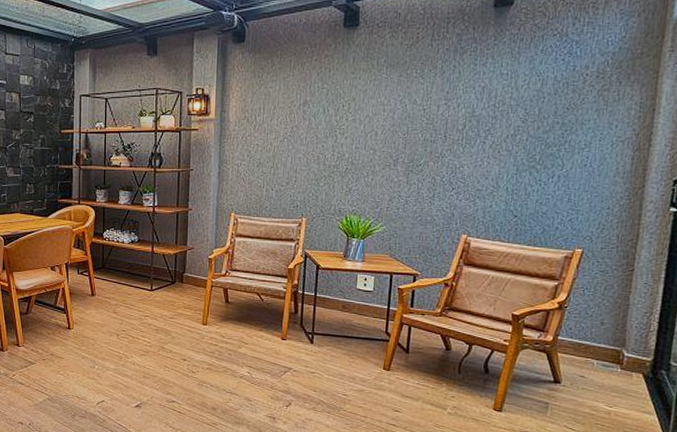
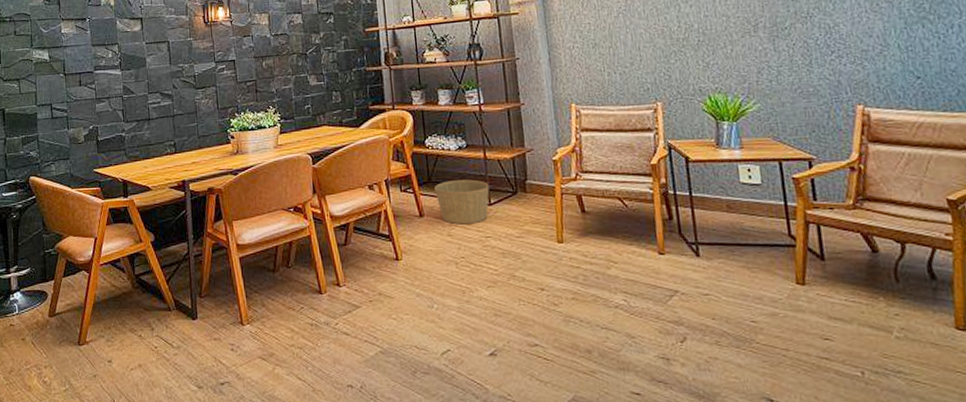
basket: none [107,268,153,305] -> present [434,179,489,225]

